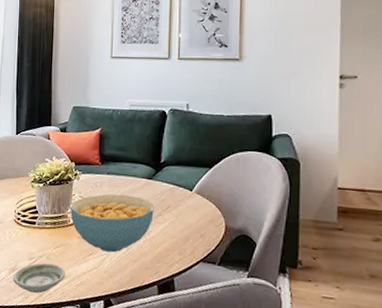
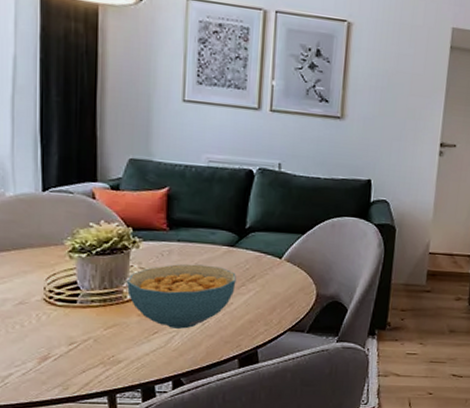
saucer: present [13,262,66,294] -> none [45,346,122,383]

